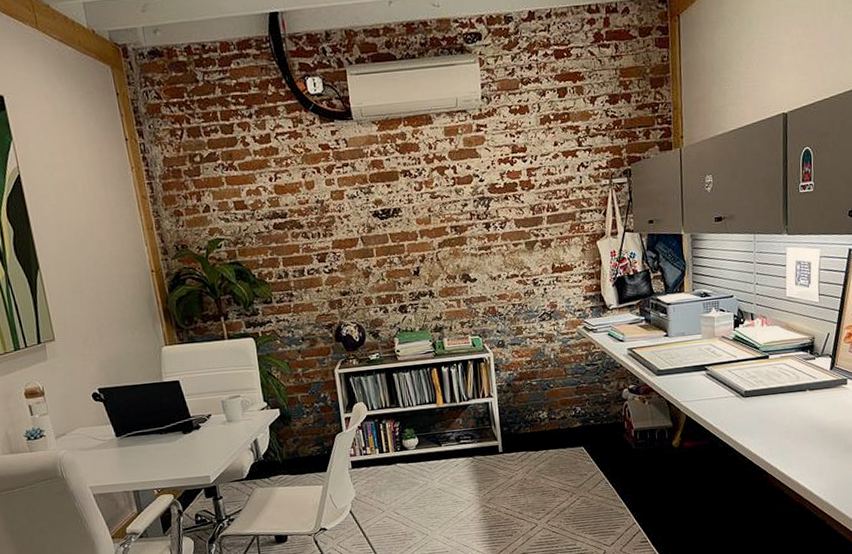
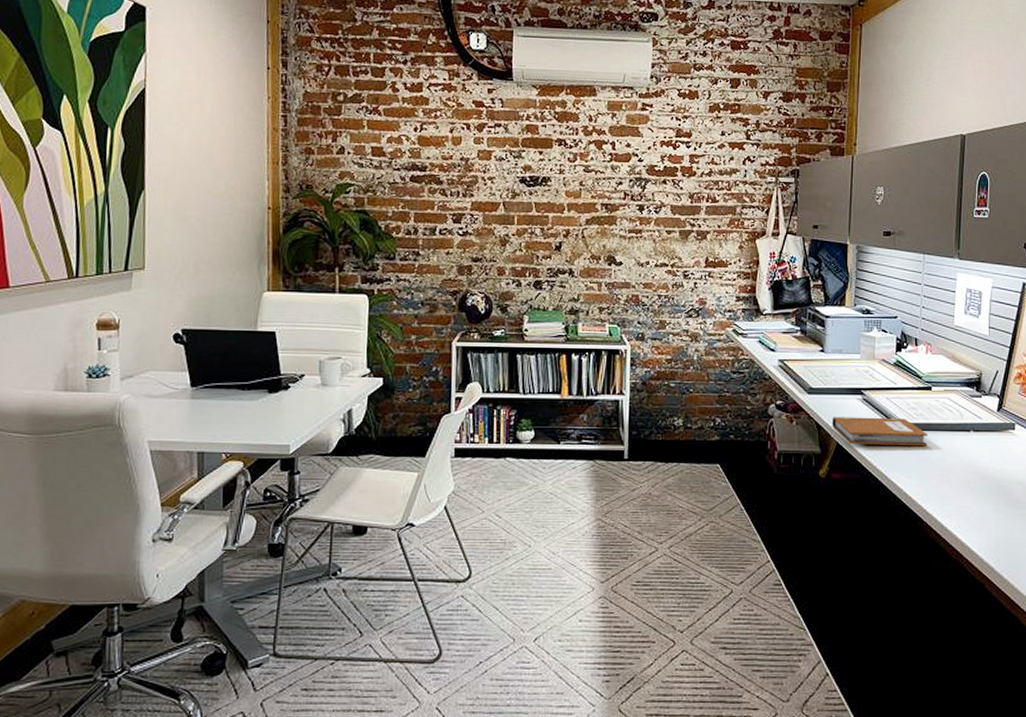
notebook: none [680,387,768,416] -> present [832,417,928,447]

